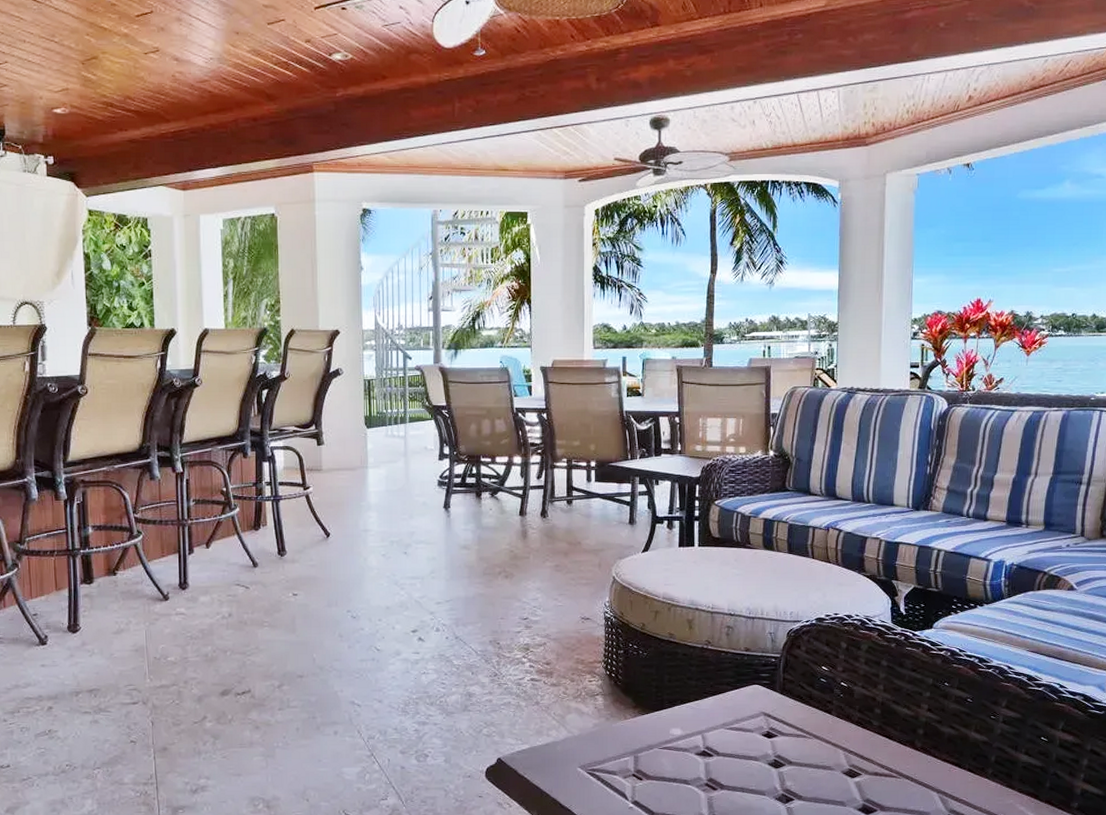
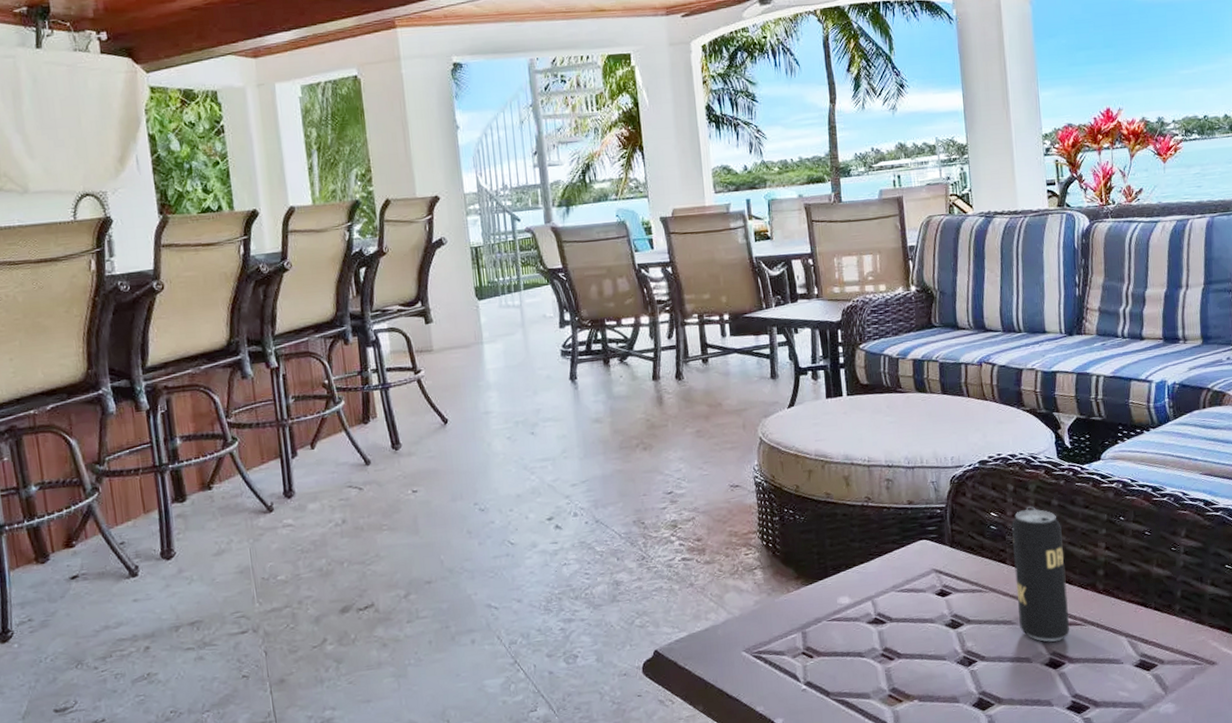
beverage can: none [838,664,888,790] -> present [1012,506,1069,642]

